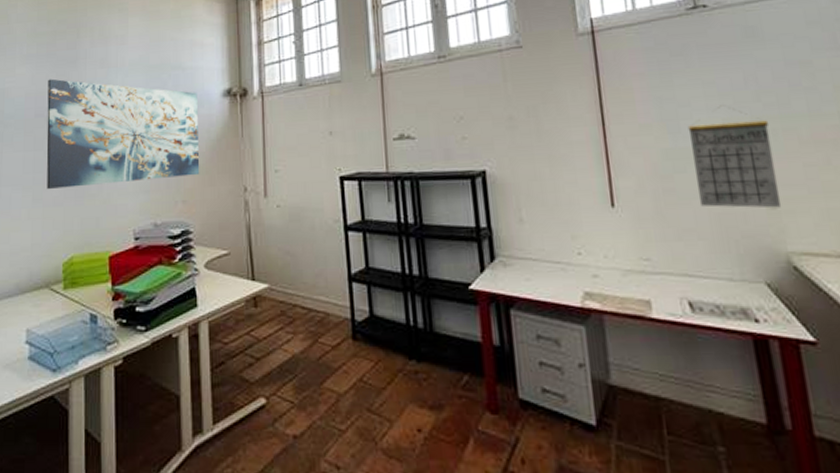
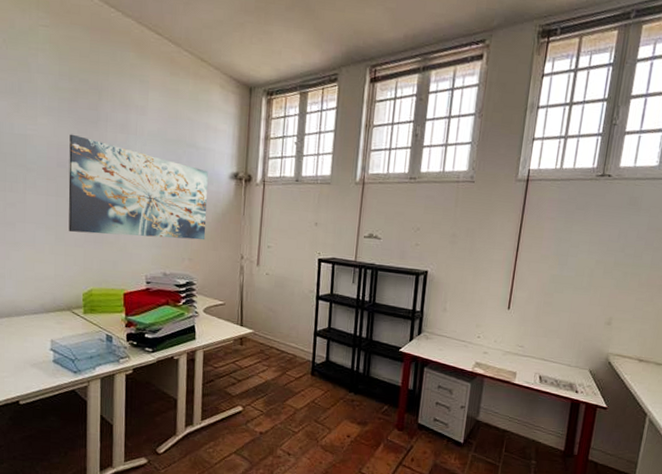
calendar: present [687,105,782,208] -> none [564,250,625,325]

